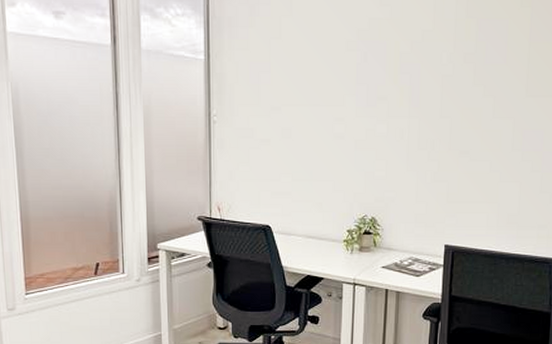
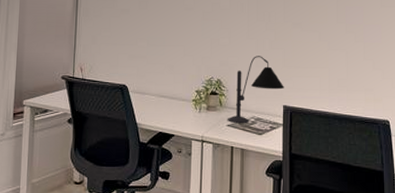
desk lamp: none [381,190,447,265] -> present [227,56,284,124]

